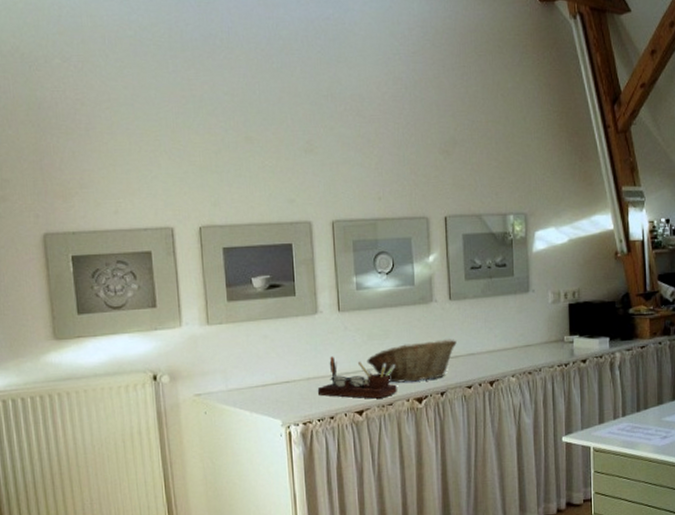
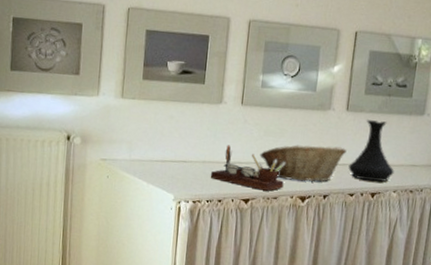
vase: none [461,305,509,370] -> present [348,120,394,182]

